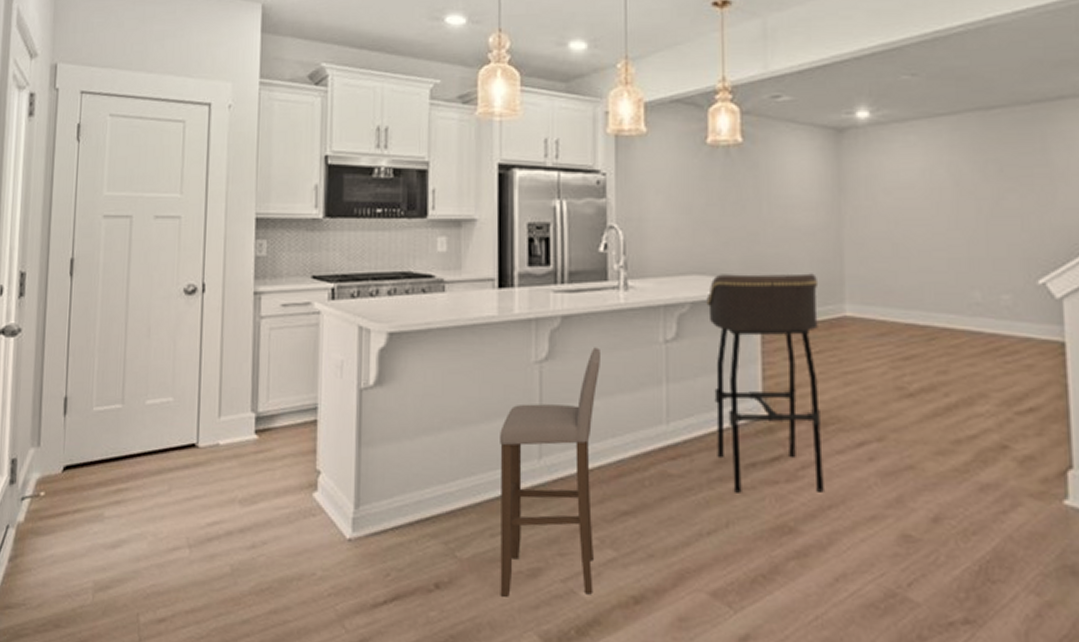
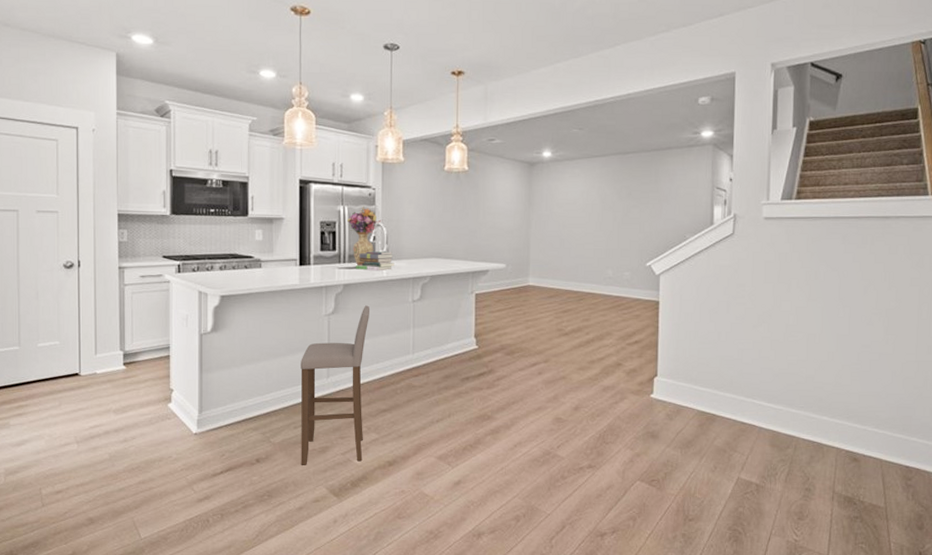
flower arrangement: none [565,199,616,287] -> present [346,206,382,265]
books: none [579,266,636,296] -> present [356,251,395,271]
bar stool: present [706,273,824,493] -> none [441,257,513,396]

